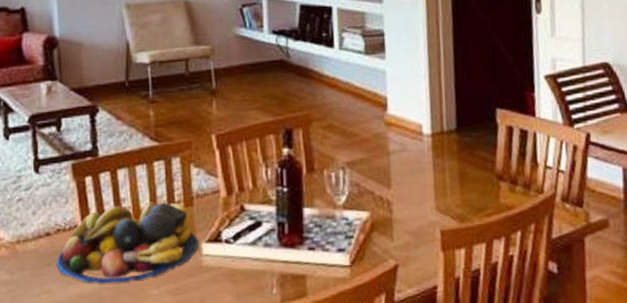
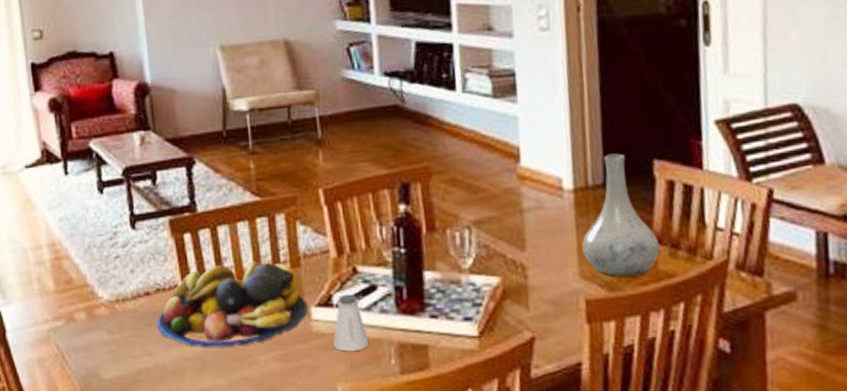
saltshaker: none [221,230,254,284] -> present [333,294,369,352]
vase: none [438,103,502,210] -> present [582,153,660,277]

